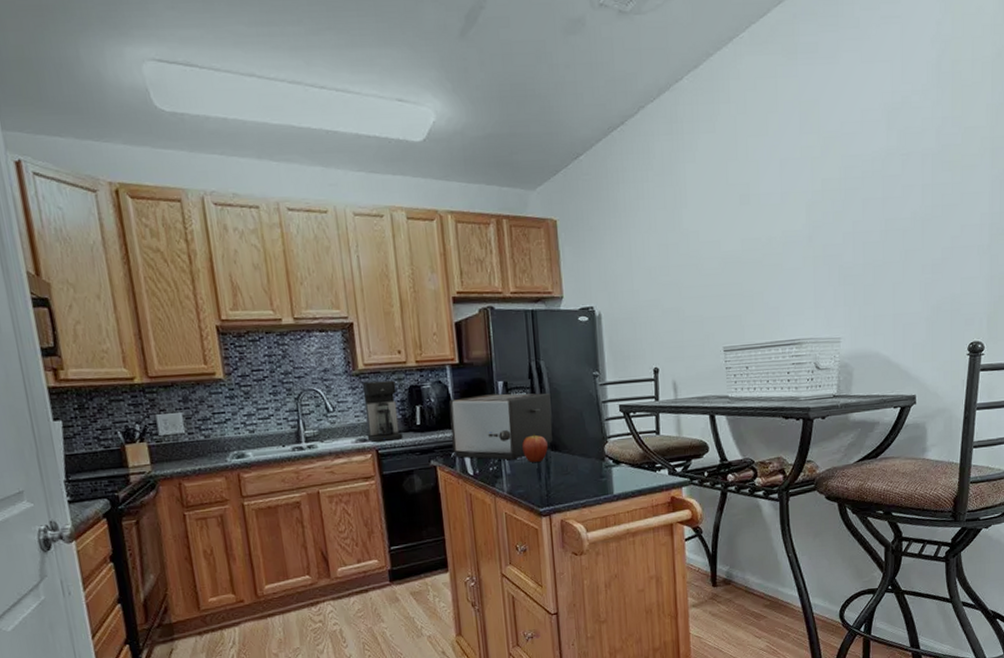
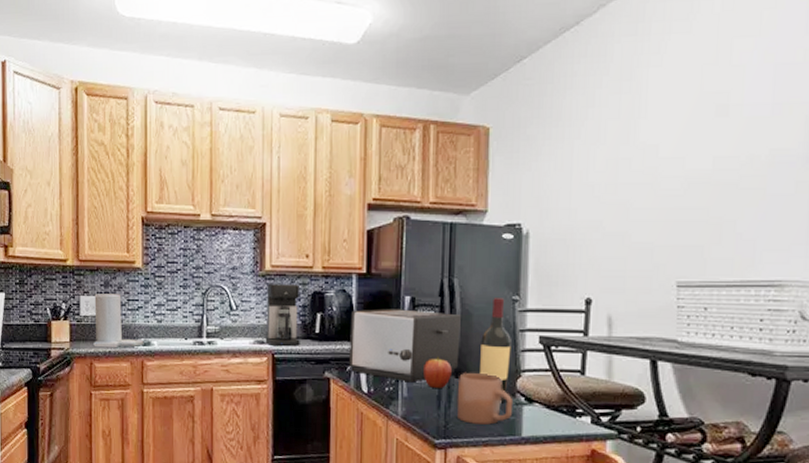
paper towel: none [173,408,238,467] -> present [92,293,144,348]
mug: none [554,443,604,490] -> present [456,373,514,425]
wine bottle: none [570,375,597,468] -> present [480,298,511,404]

